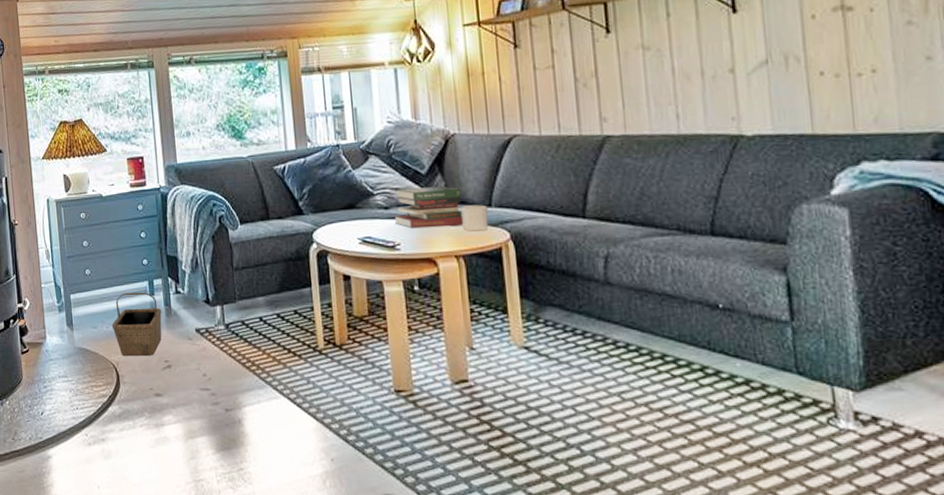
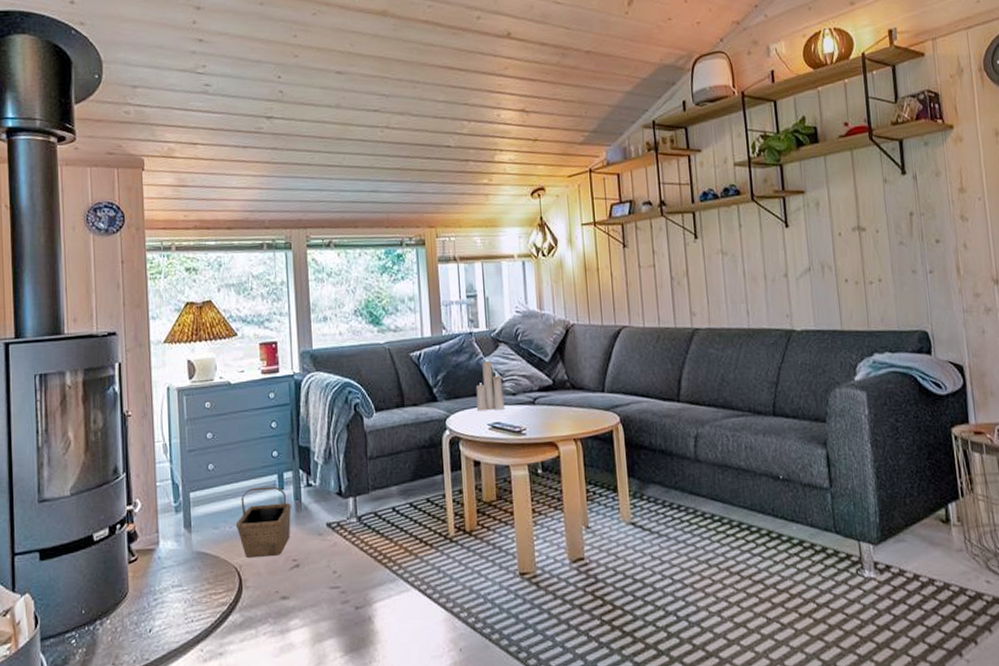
candle: none [344,172,377,225] -> present [476,359,506,411]
books: present [394,186,464,229] -> none [521,373,581,414]
mug: present [461,205,489,233] -> none [579,390,602,417]

